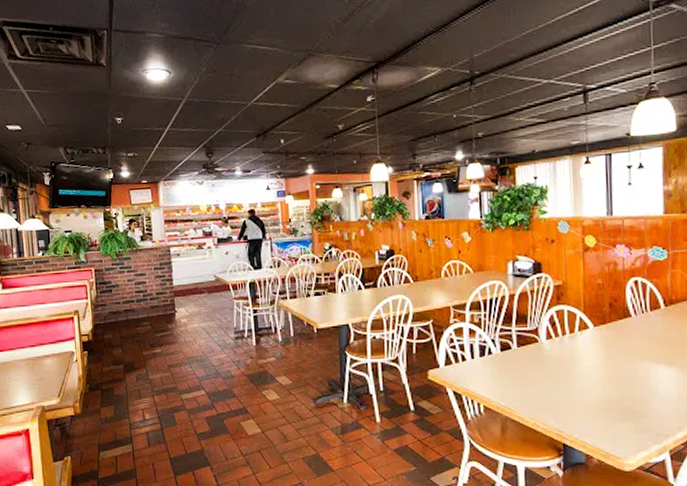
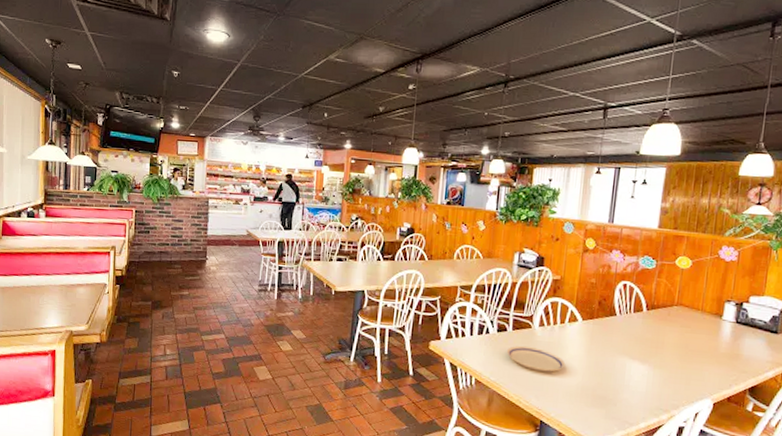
plate: none [515,362,583,390] -> present [507,345,566,373]

